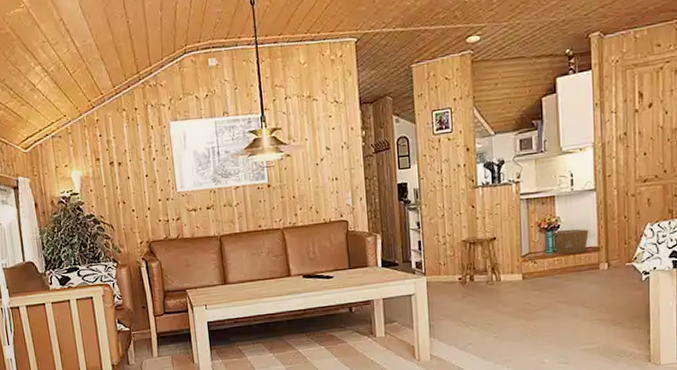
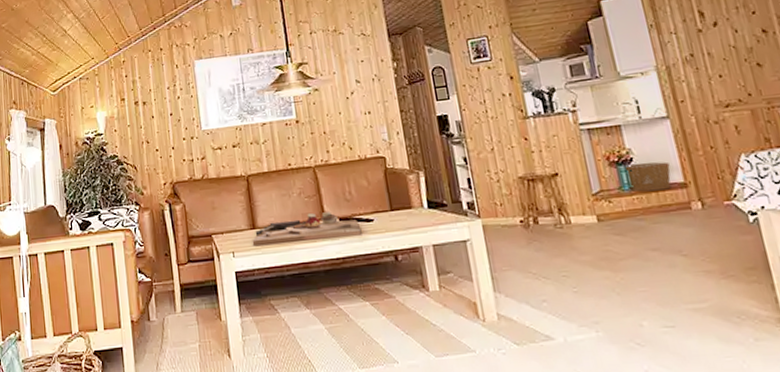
decorative tray: none [223,268,322,299] -> present [252,210,362,246]

